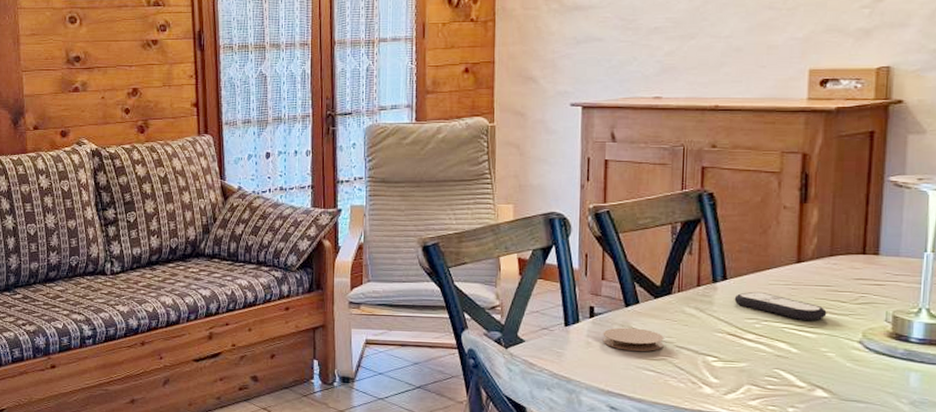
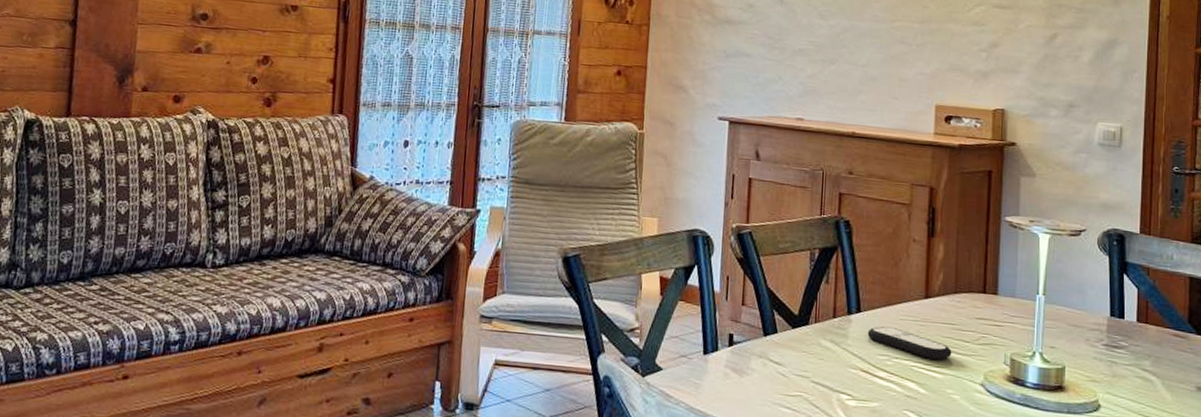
coaster: present [602,327,664,351] -> none [740,358,801,386]

